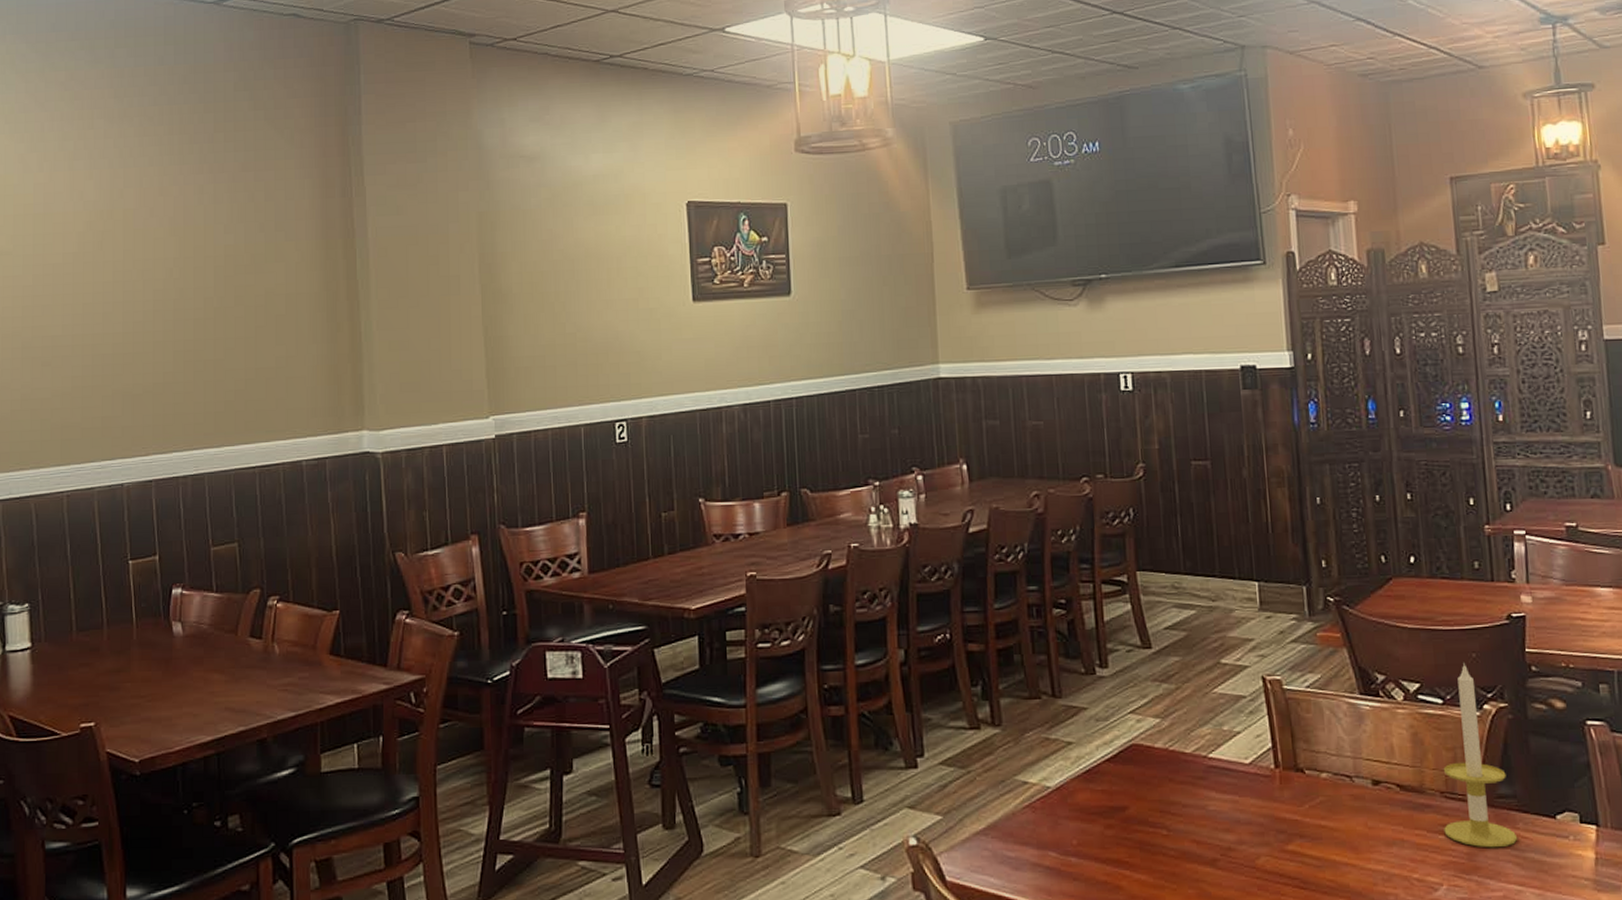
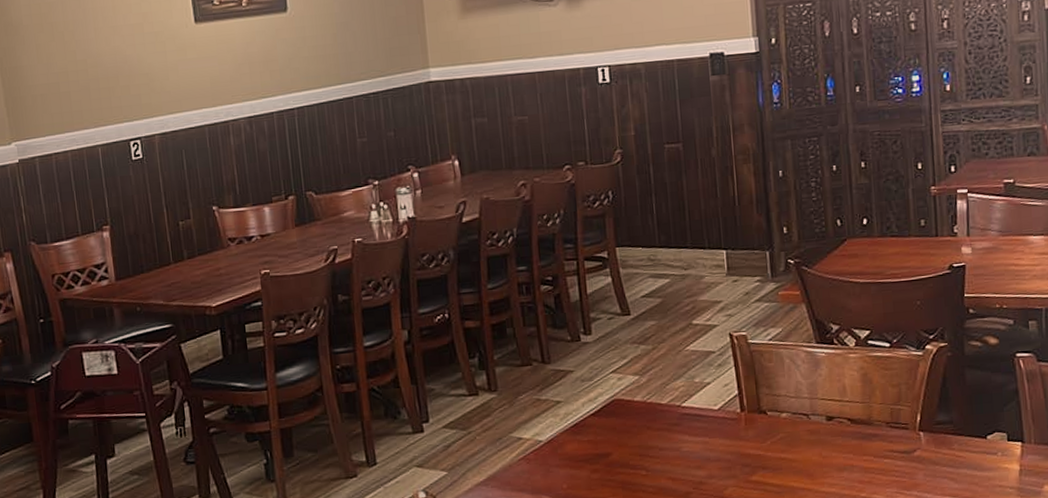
candle: present [1443,663,1518,848] -> none [889,310,953,467]

